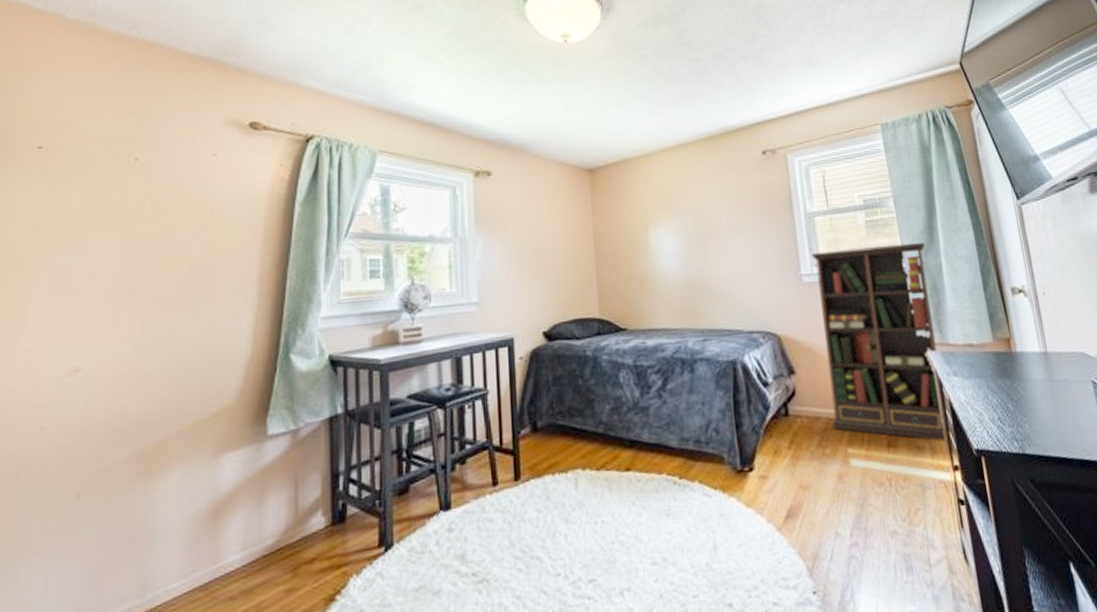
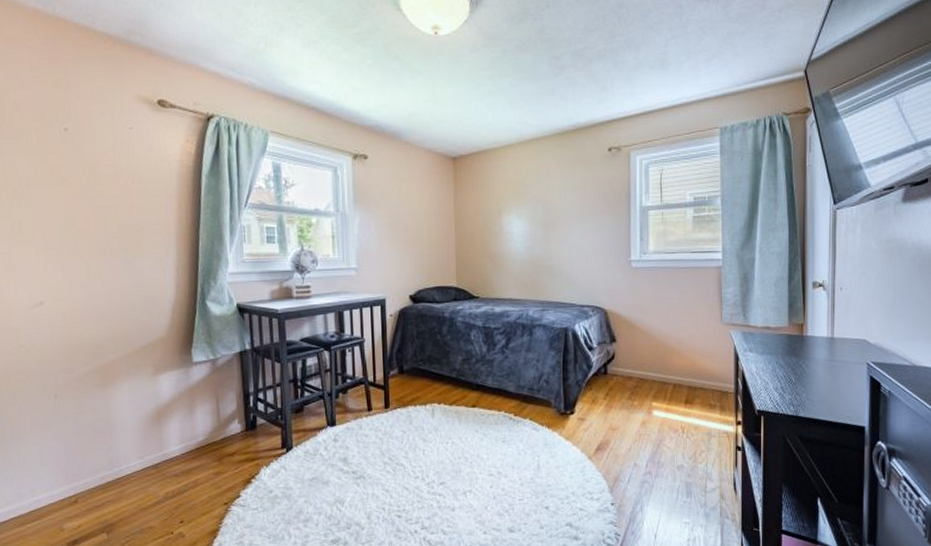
bookcase: present [812,243,948,442] -> none [642,238,744,403]

